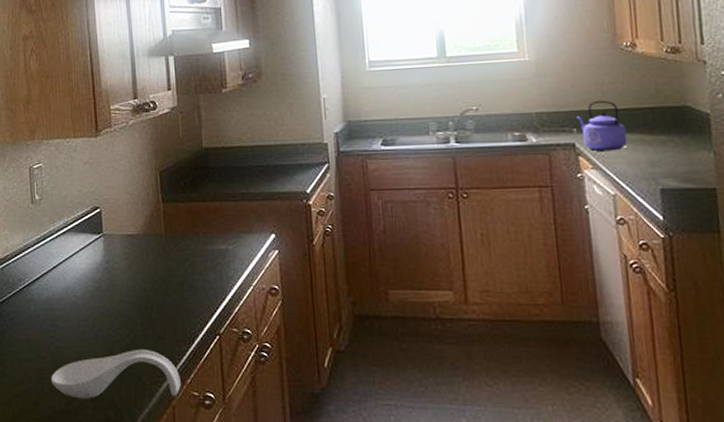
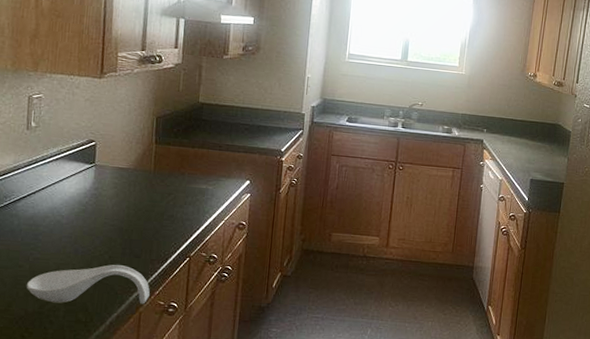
kettle: present [576,100,628,152] -> none [488,111,518,149]

